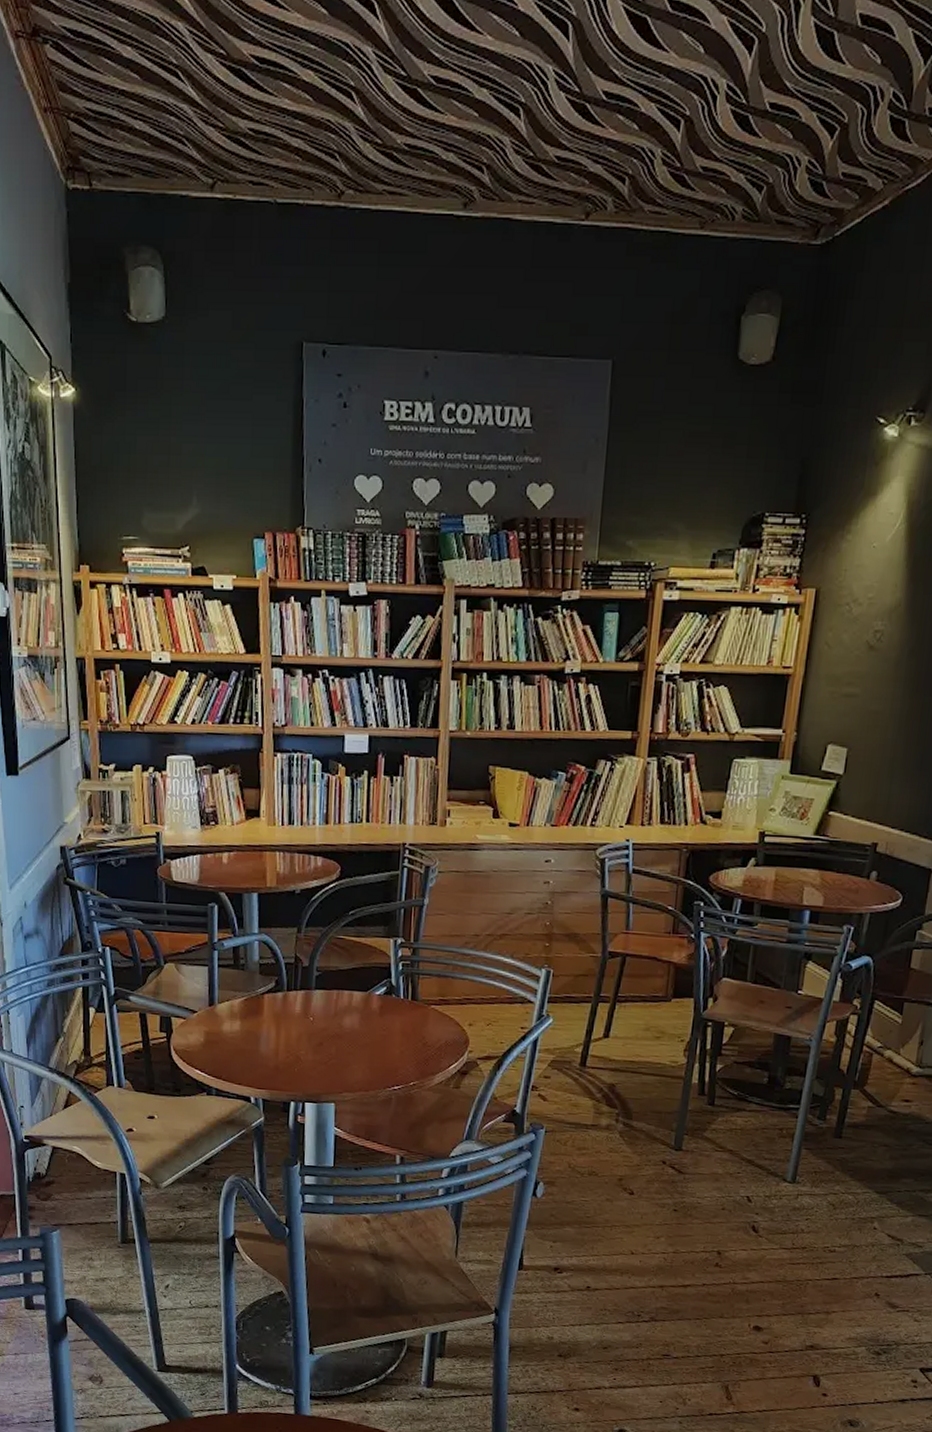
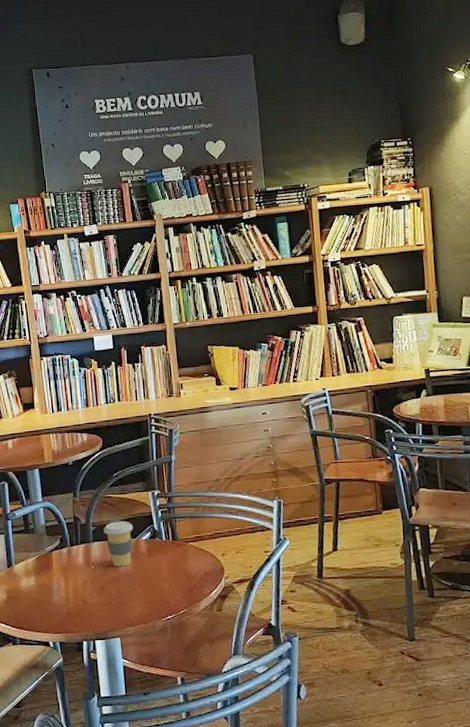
coffee cup: none [329,968,367,1023] -> present [103,521,134,567]

